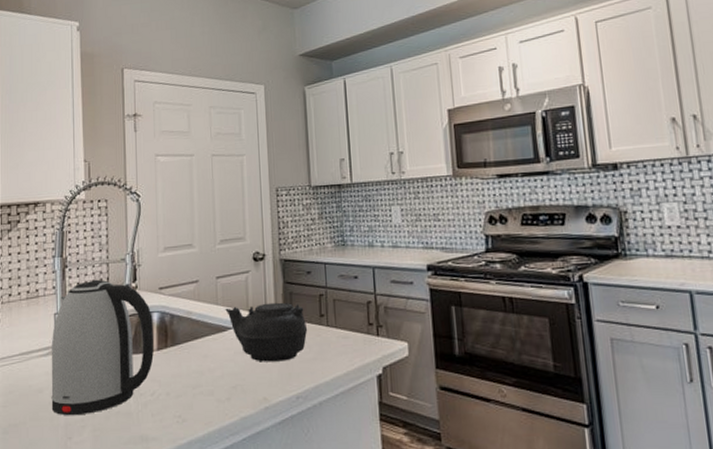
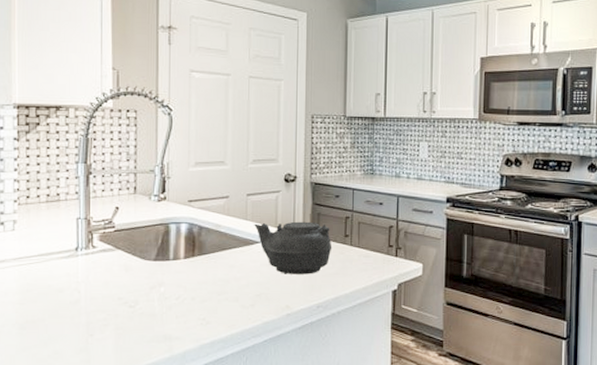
kettle: present [51,279,154,416] -> none [72,188,182,315]

